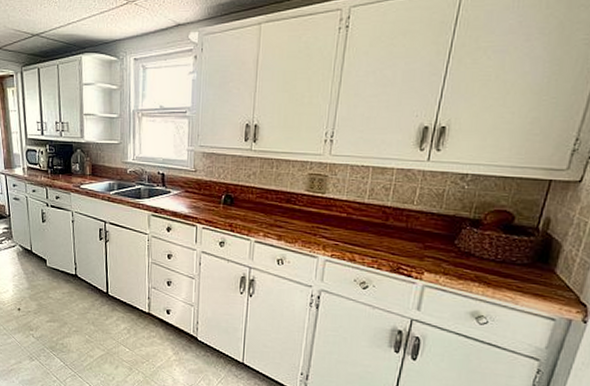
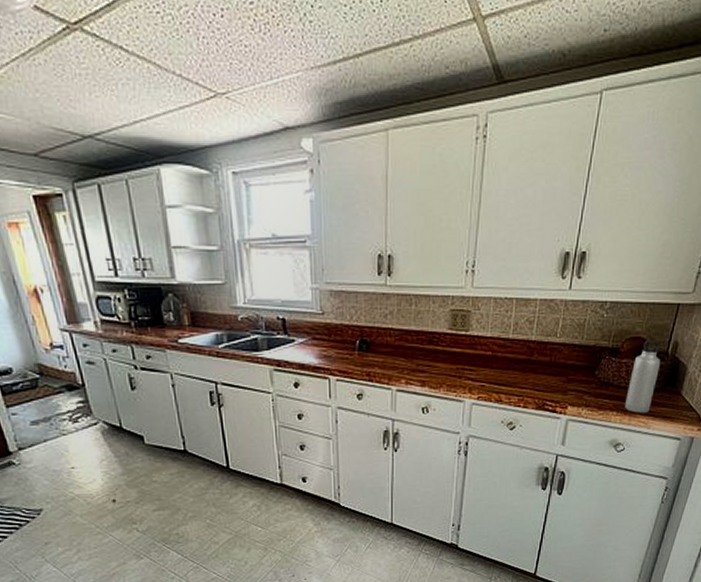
water bottle: none [488,213,529,288] -> present [625,339,660,413]

